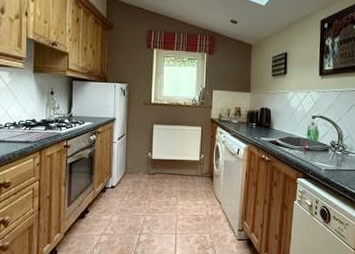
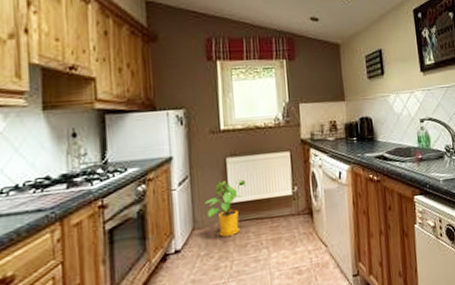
house plant: none [135,142,165,183] -> present [205,179,246,237]

